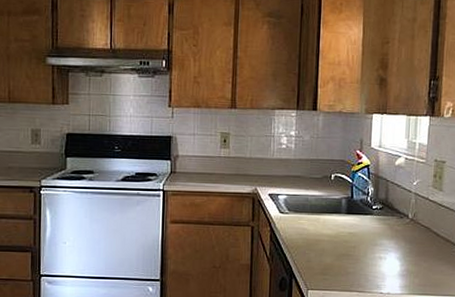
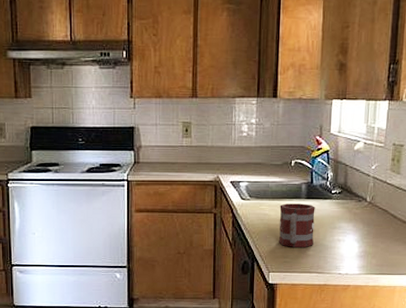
mug: none [317,218,356,264] -> present [278,203,315,247]

